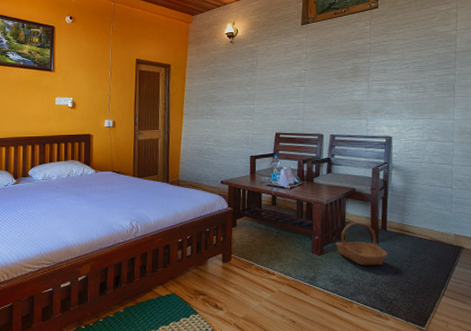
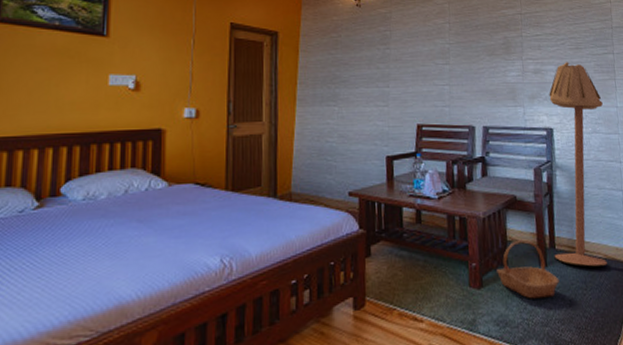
floor lamp: none [385,82,440,246] -> present [549,62,607,267]

